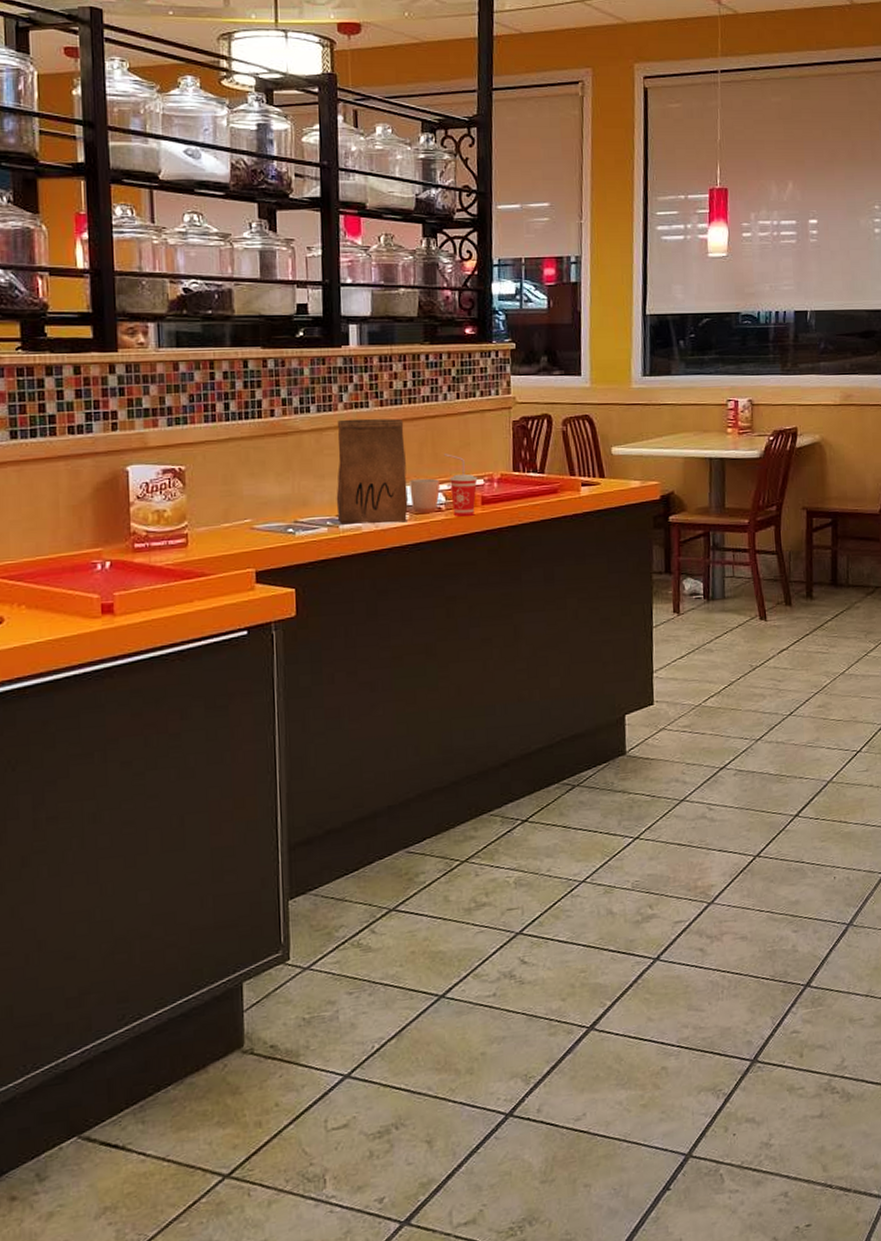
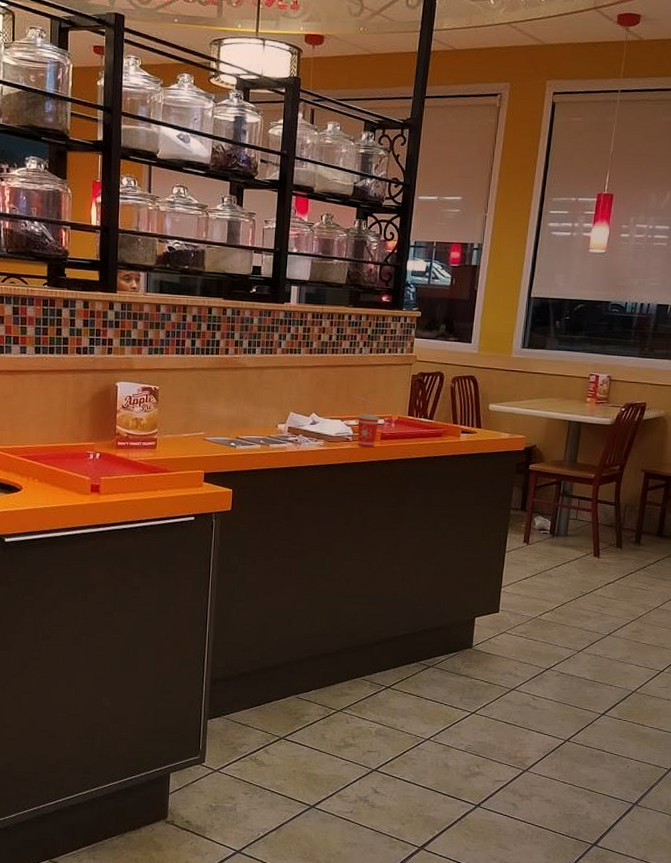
paper bag: present [336,418,408,525] -> none [269,361,327,447]
cup: present [409,478,440,514] -> none [326,413,349,443]

